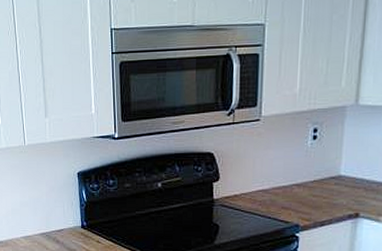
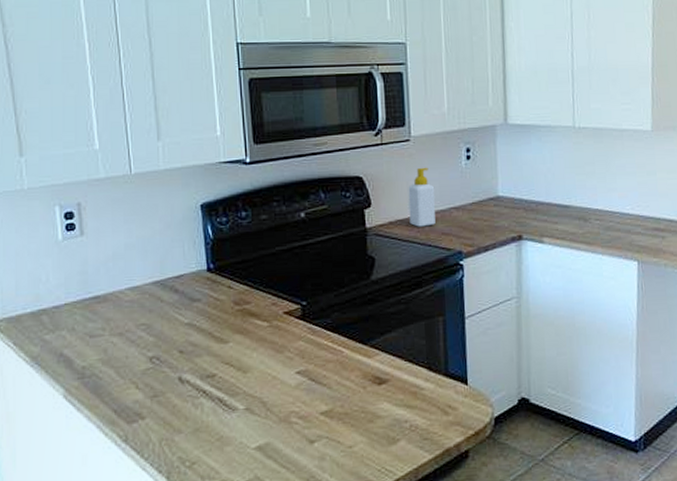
soap bottle: none [253,145,279,201] -> present [408,167,436,227]

